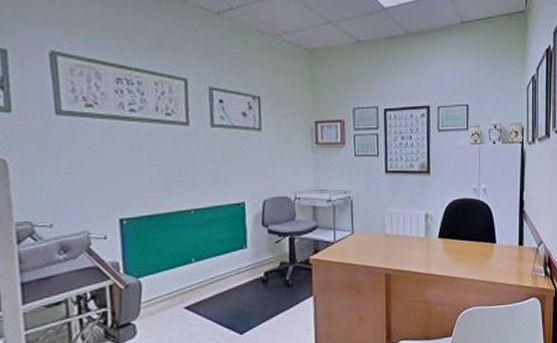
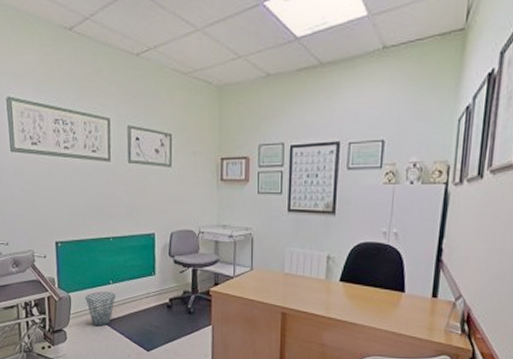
waste basket: none [160,272,200,314] -> present [85,292,116,327]

